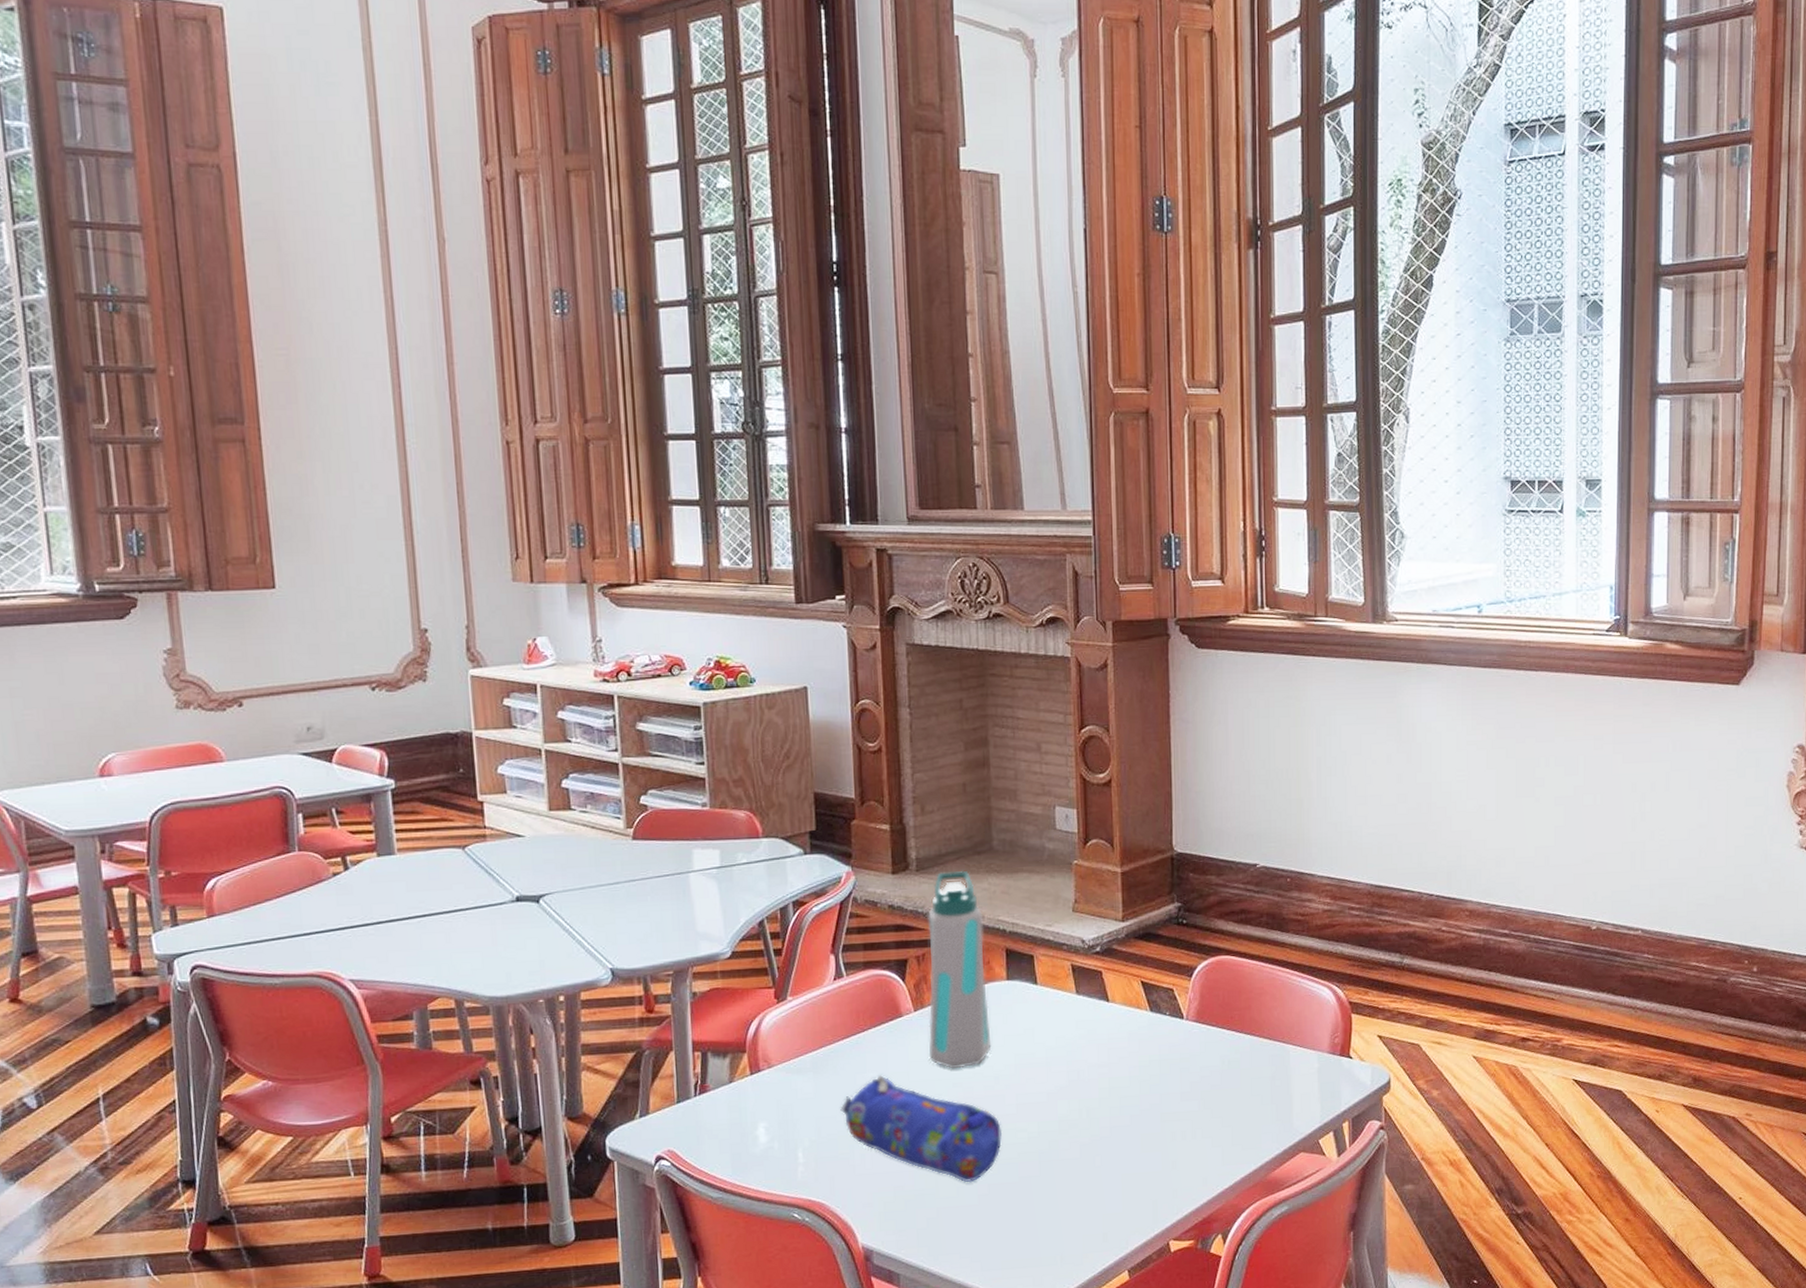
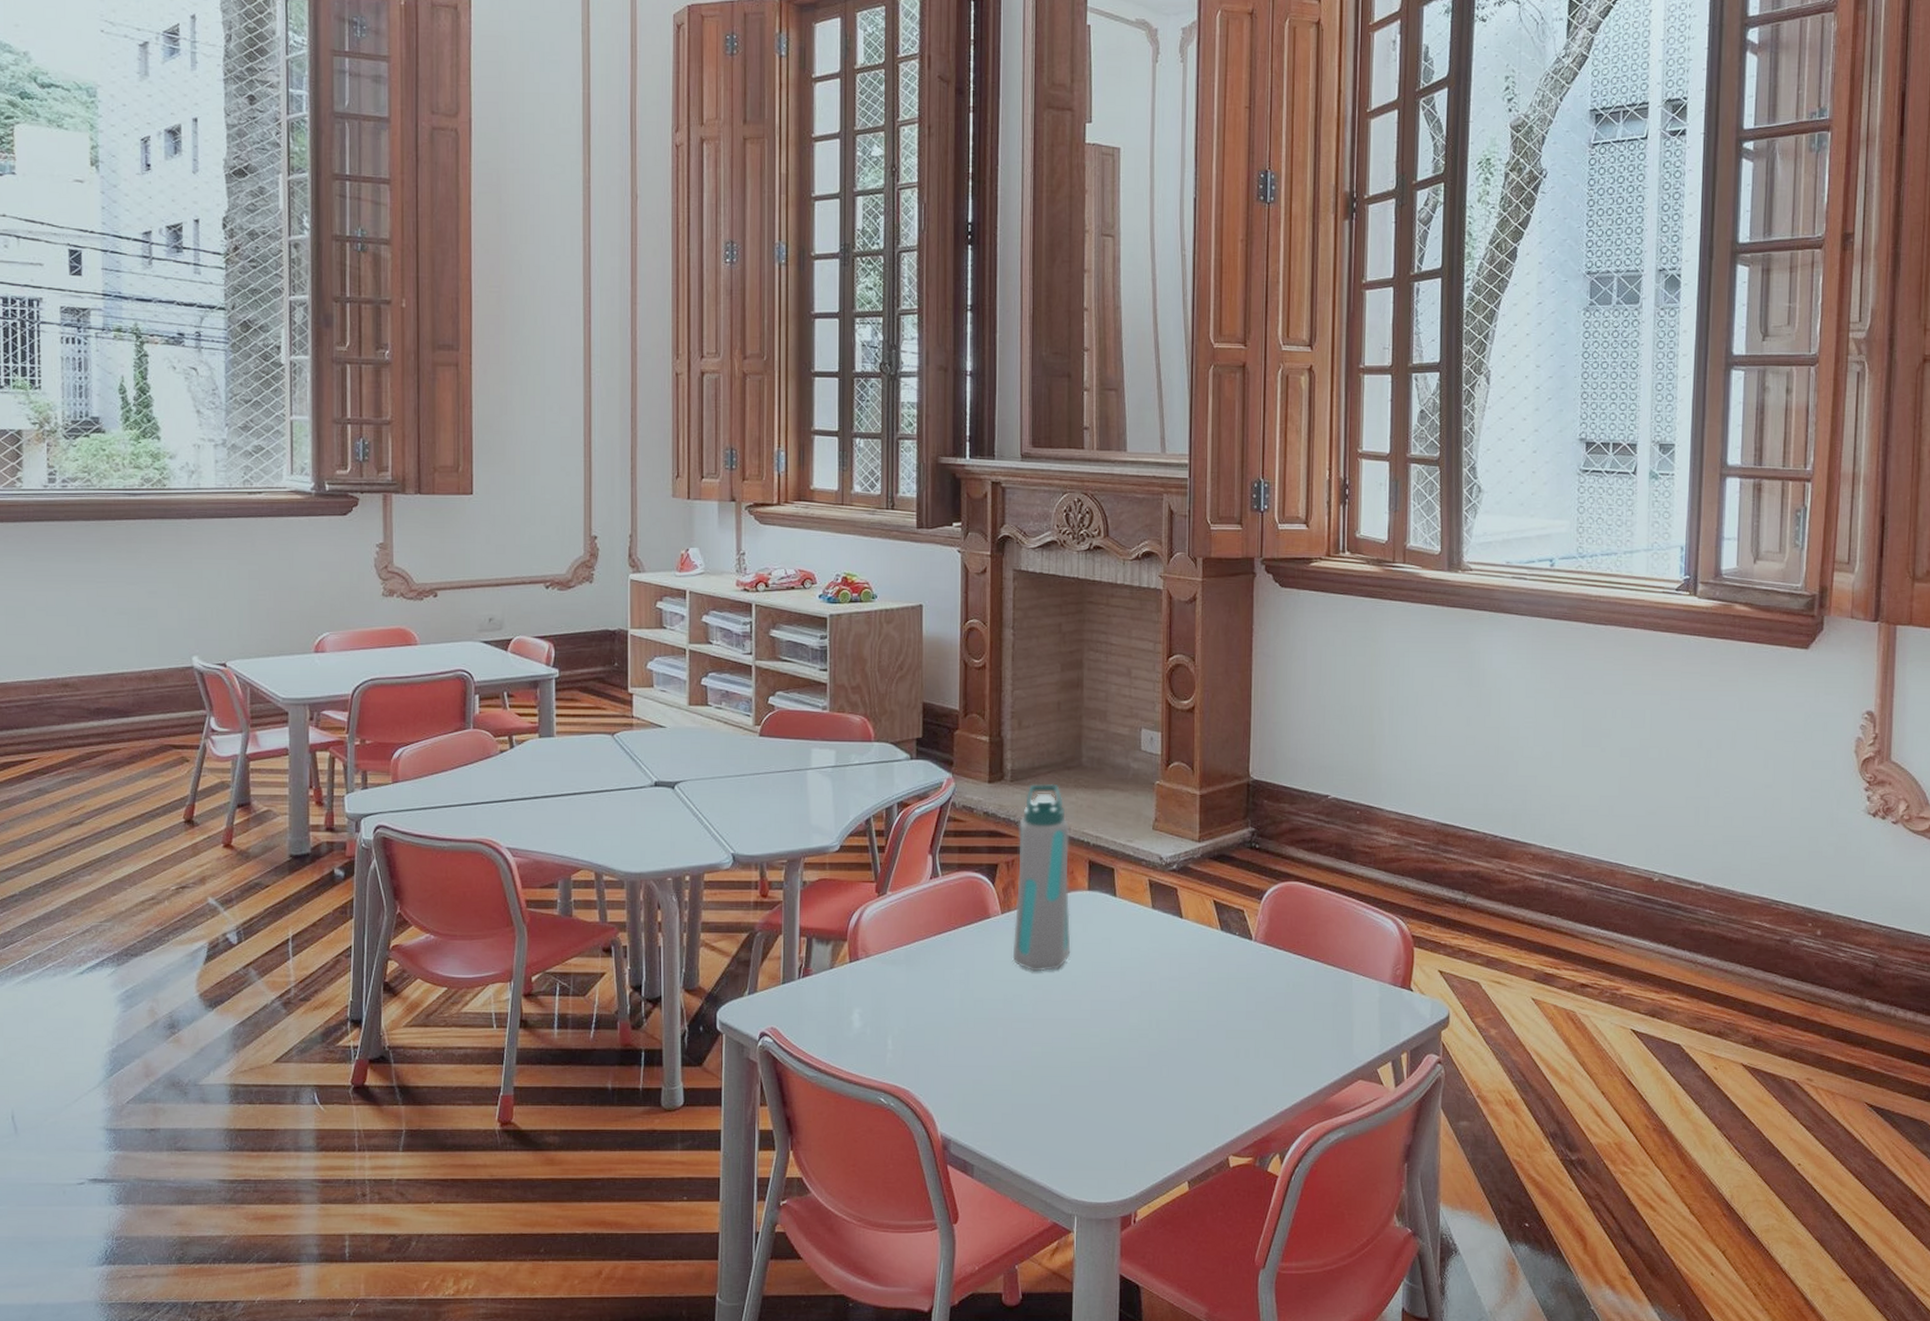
pencil case: present [840,1075,1002,1183] -> none [929,972,1076,1082]

